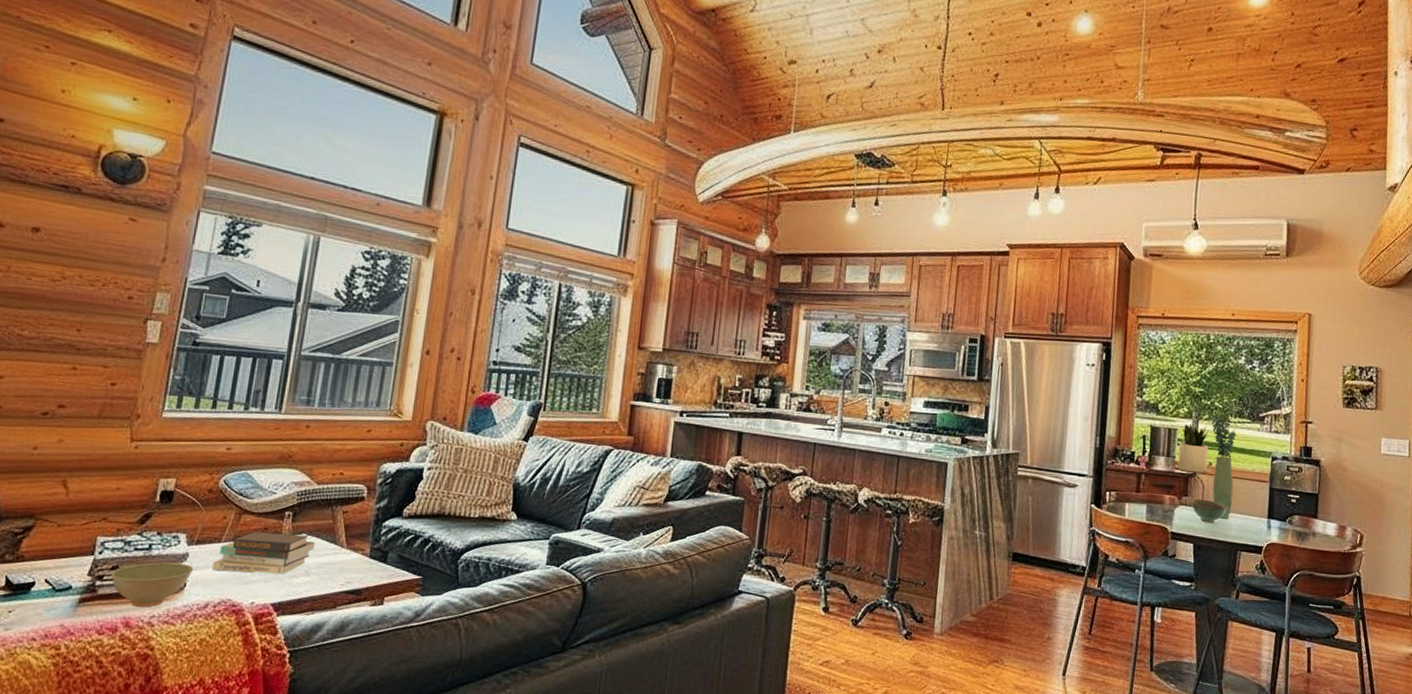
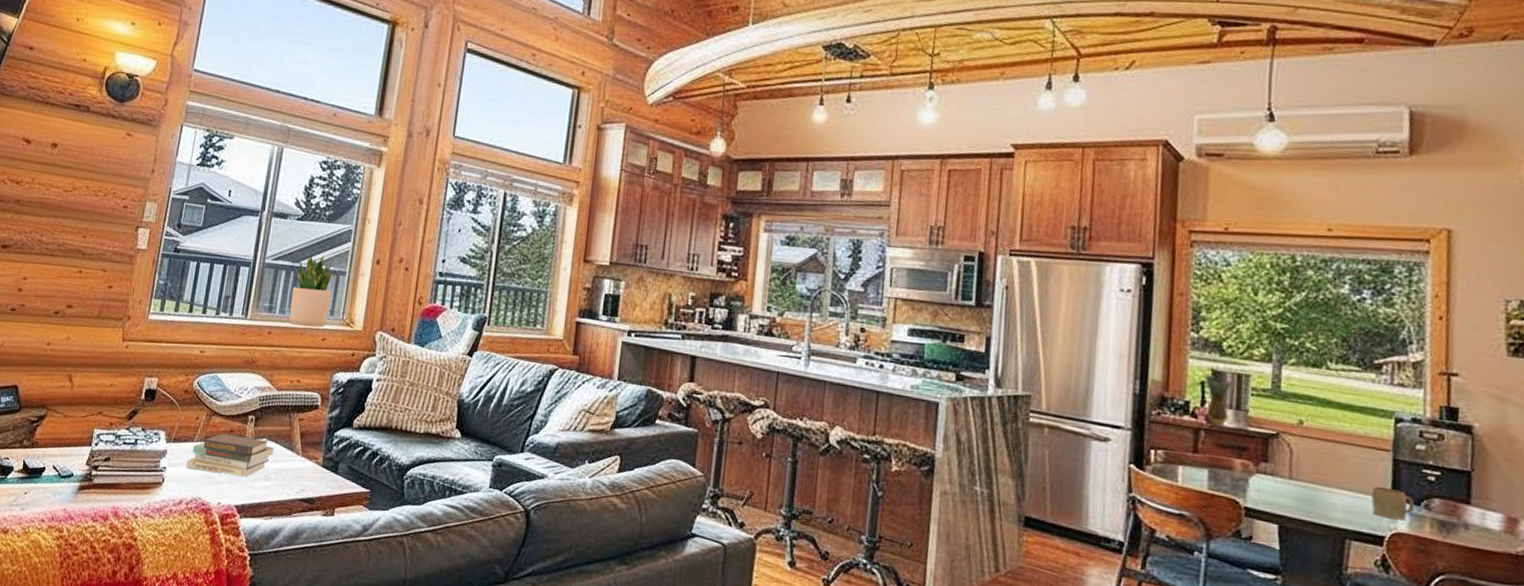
bowl: present [110,562,194,608] -> none [104,457,171,499]
planter: none [330,344,383,420] -> present [289,253,337,328]
vase: none [1145,428,1164,469] -> present [1204,372,1232,425]
planter: present [1174,424,1209,474] -> none [1247,369,1300,435]
bowl: present [1191,498,1227,523] -> none [1274,466,1328,500]
vase: present [1210,411,1237,520] -> none [1299,354,1340,498]
mug: none [1255,509,1282,534] -> present [1371,486,1415,521]

